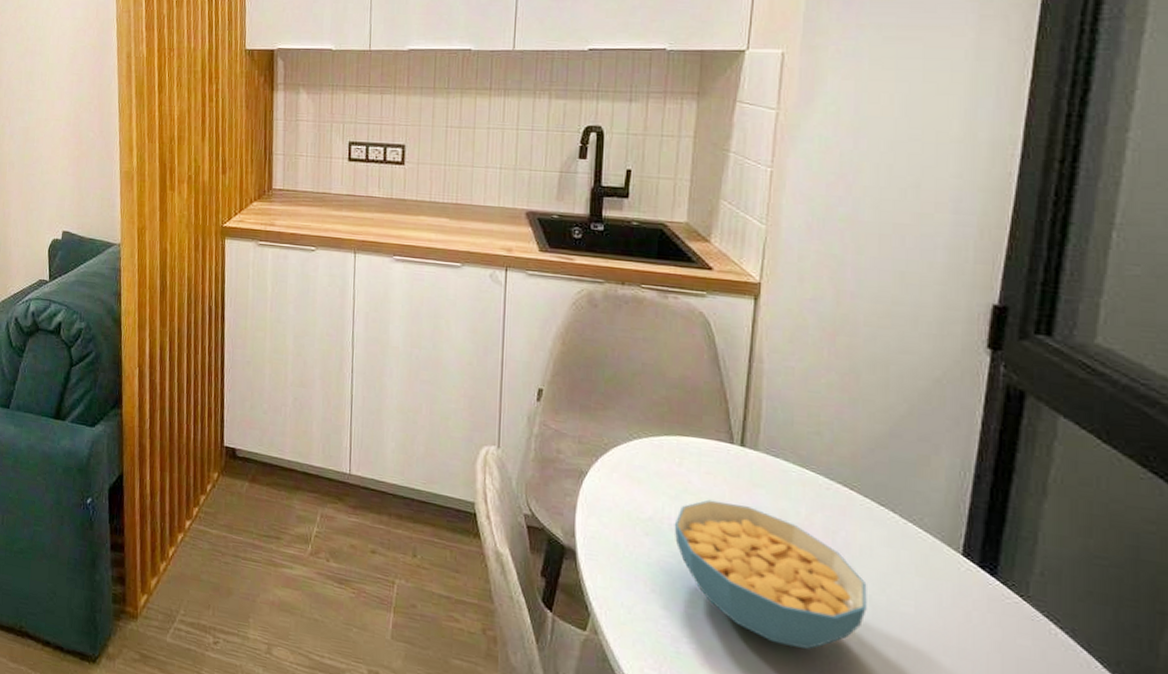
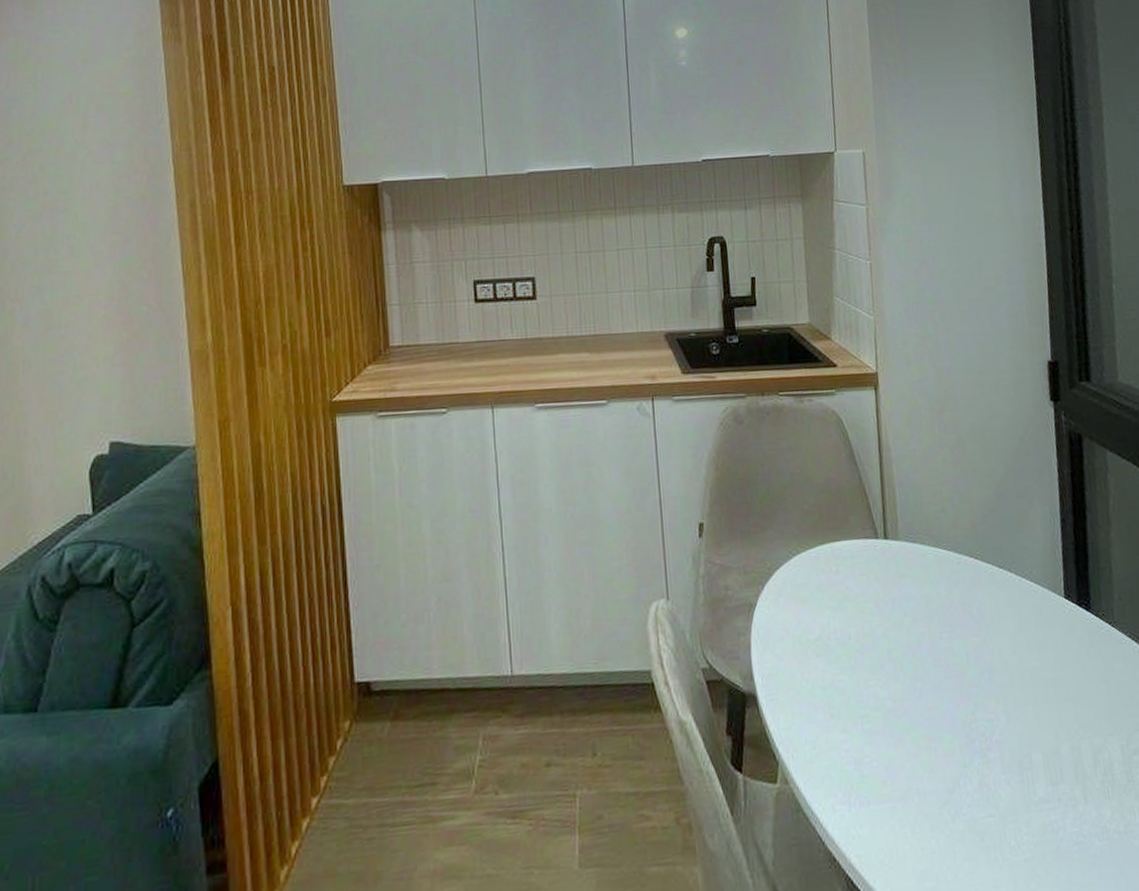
cereal bowl: present [674,499,867,649] -> none [840,599,1006,736]

